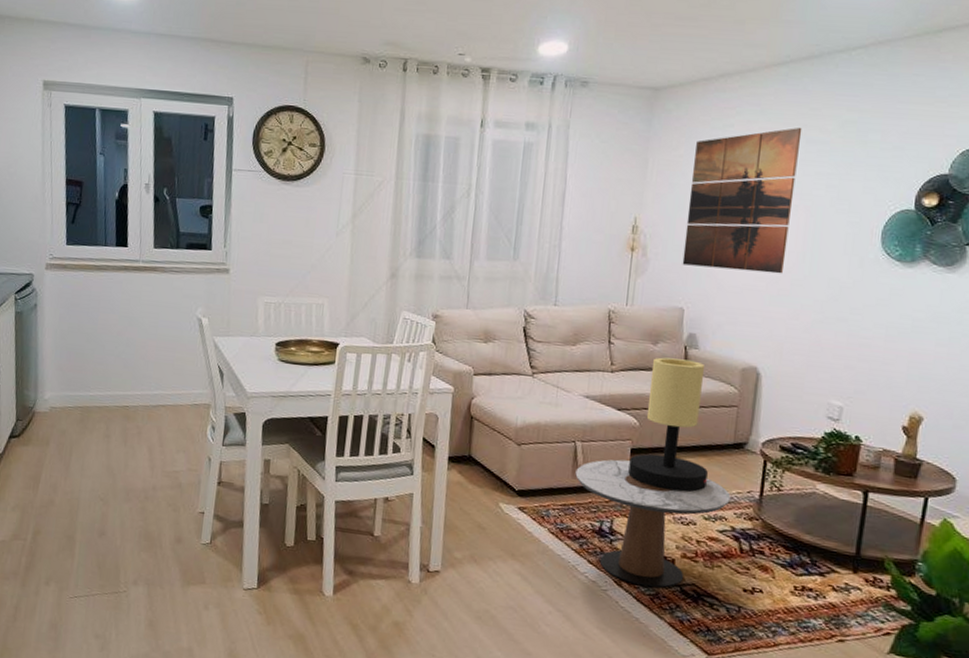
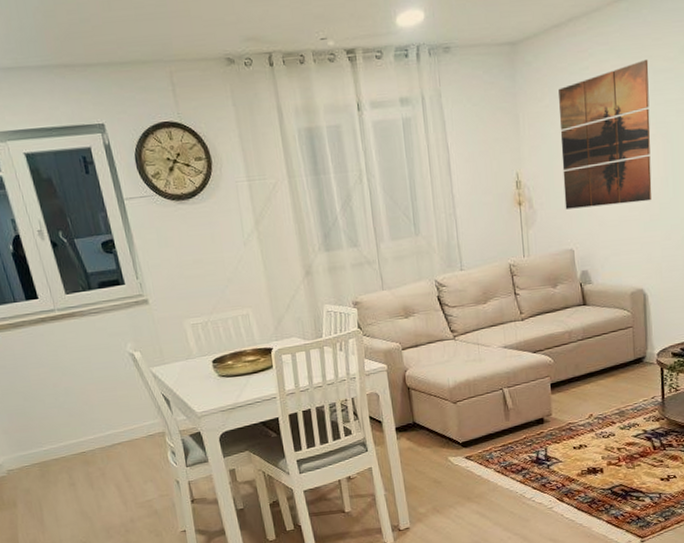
side table: present [575,459,731,588] -> none [507,394,639,497]
table lamp: present [628,357,708,492] -> none [551,294,618,413]

